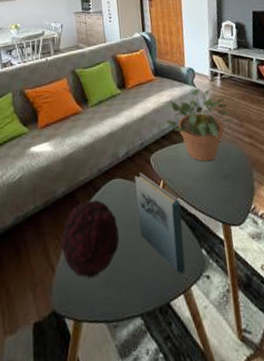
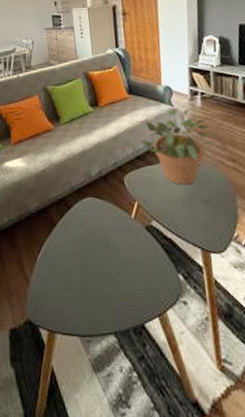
decorative orb: present [61,199,119,279] -> none [35,216,92,293]
book: present [135,172,185,274] -> none [108,192,161,297]

